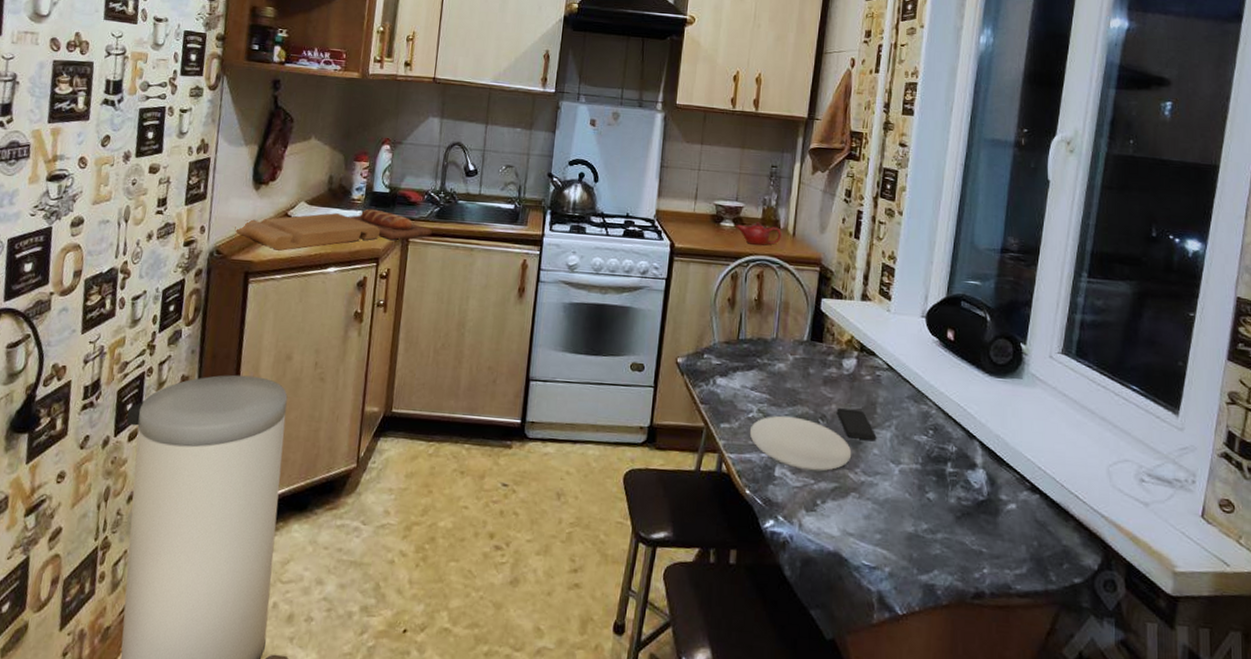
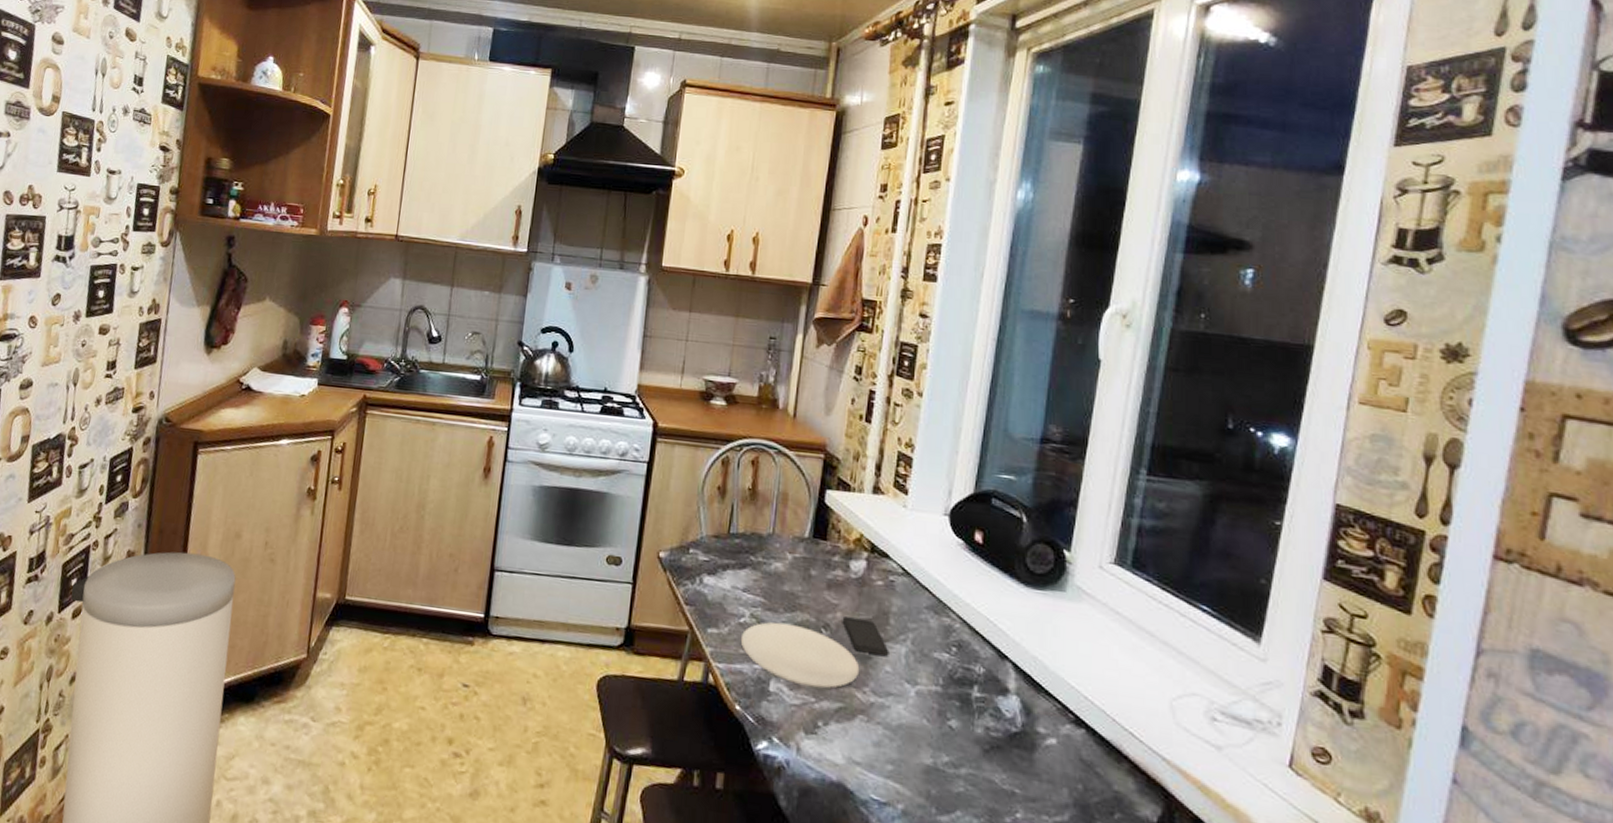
cutting board: present [234,213,380,251] -> none [184,380,336,420]
bread loaf: present [348,208,432,241] -> none [303,376,391,412]
teapot: present [734,222,781,246] -> none [726,400,780,428]

